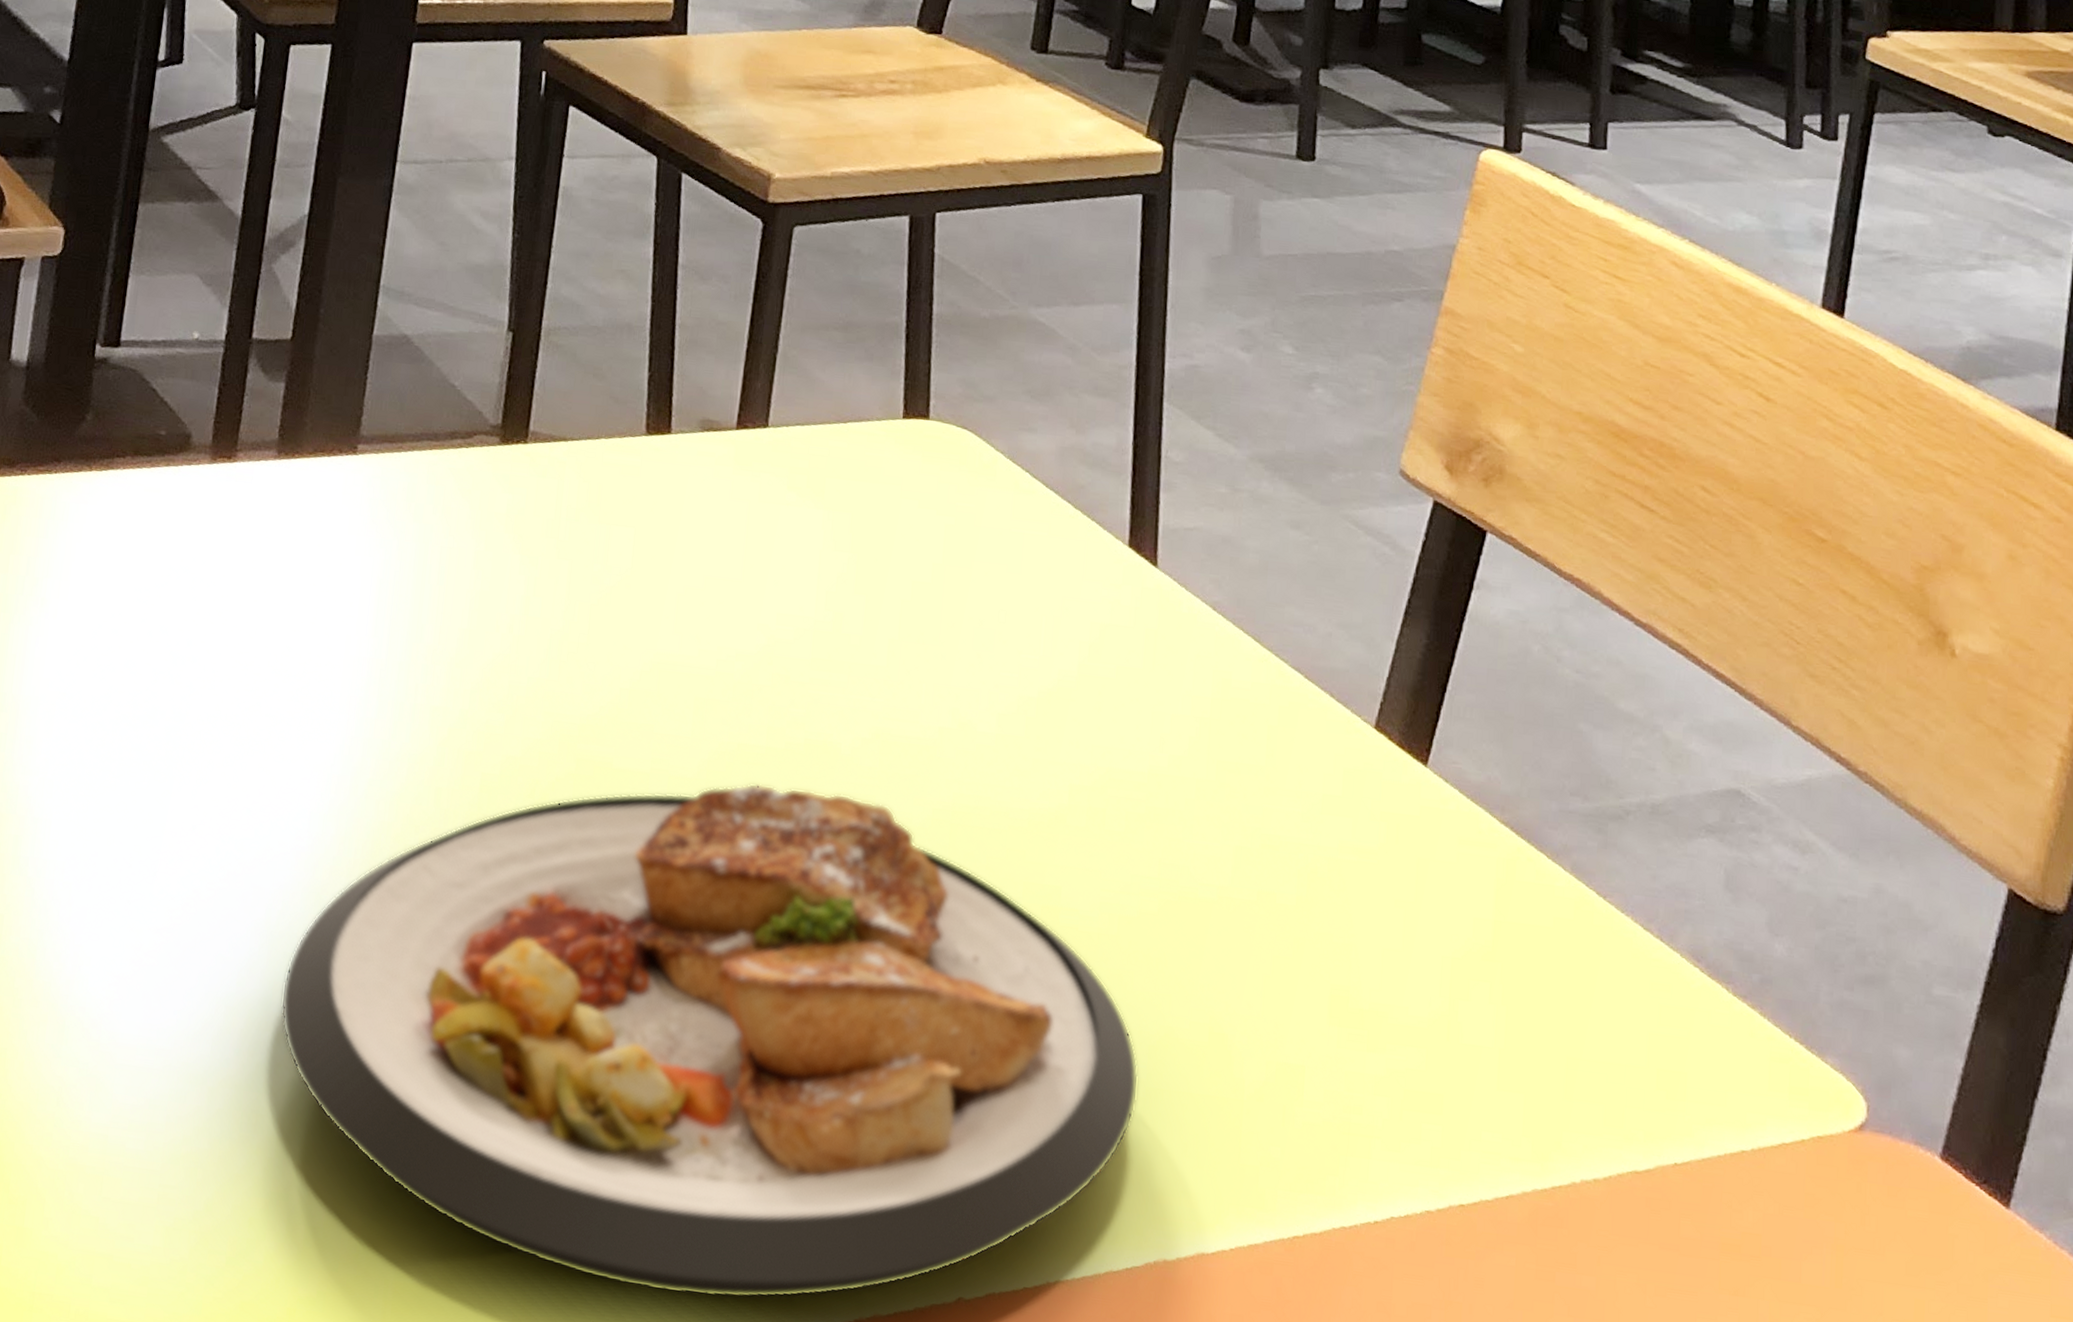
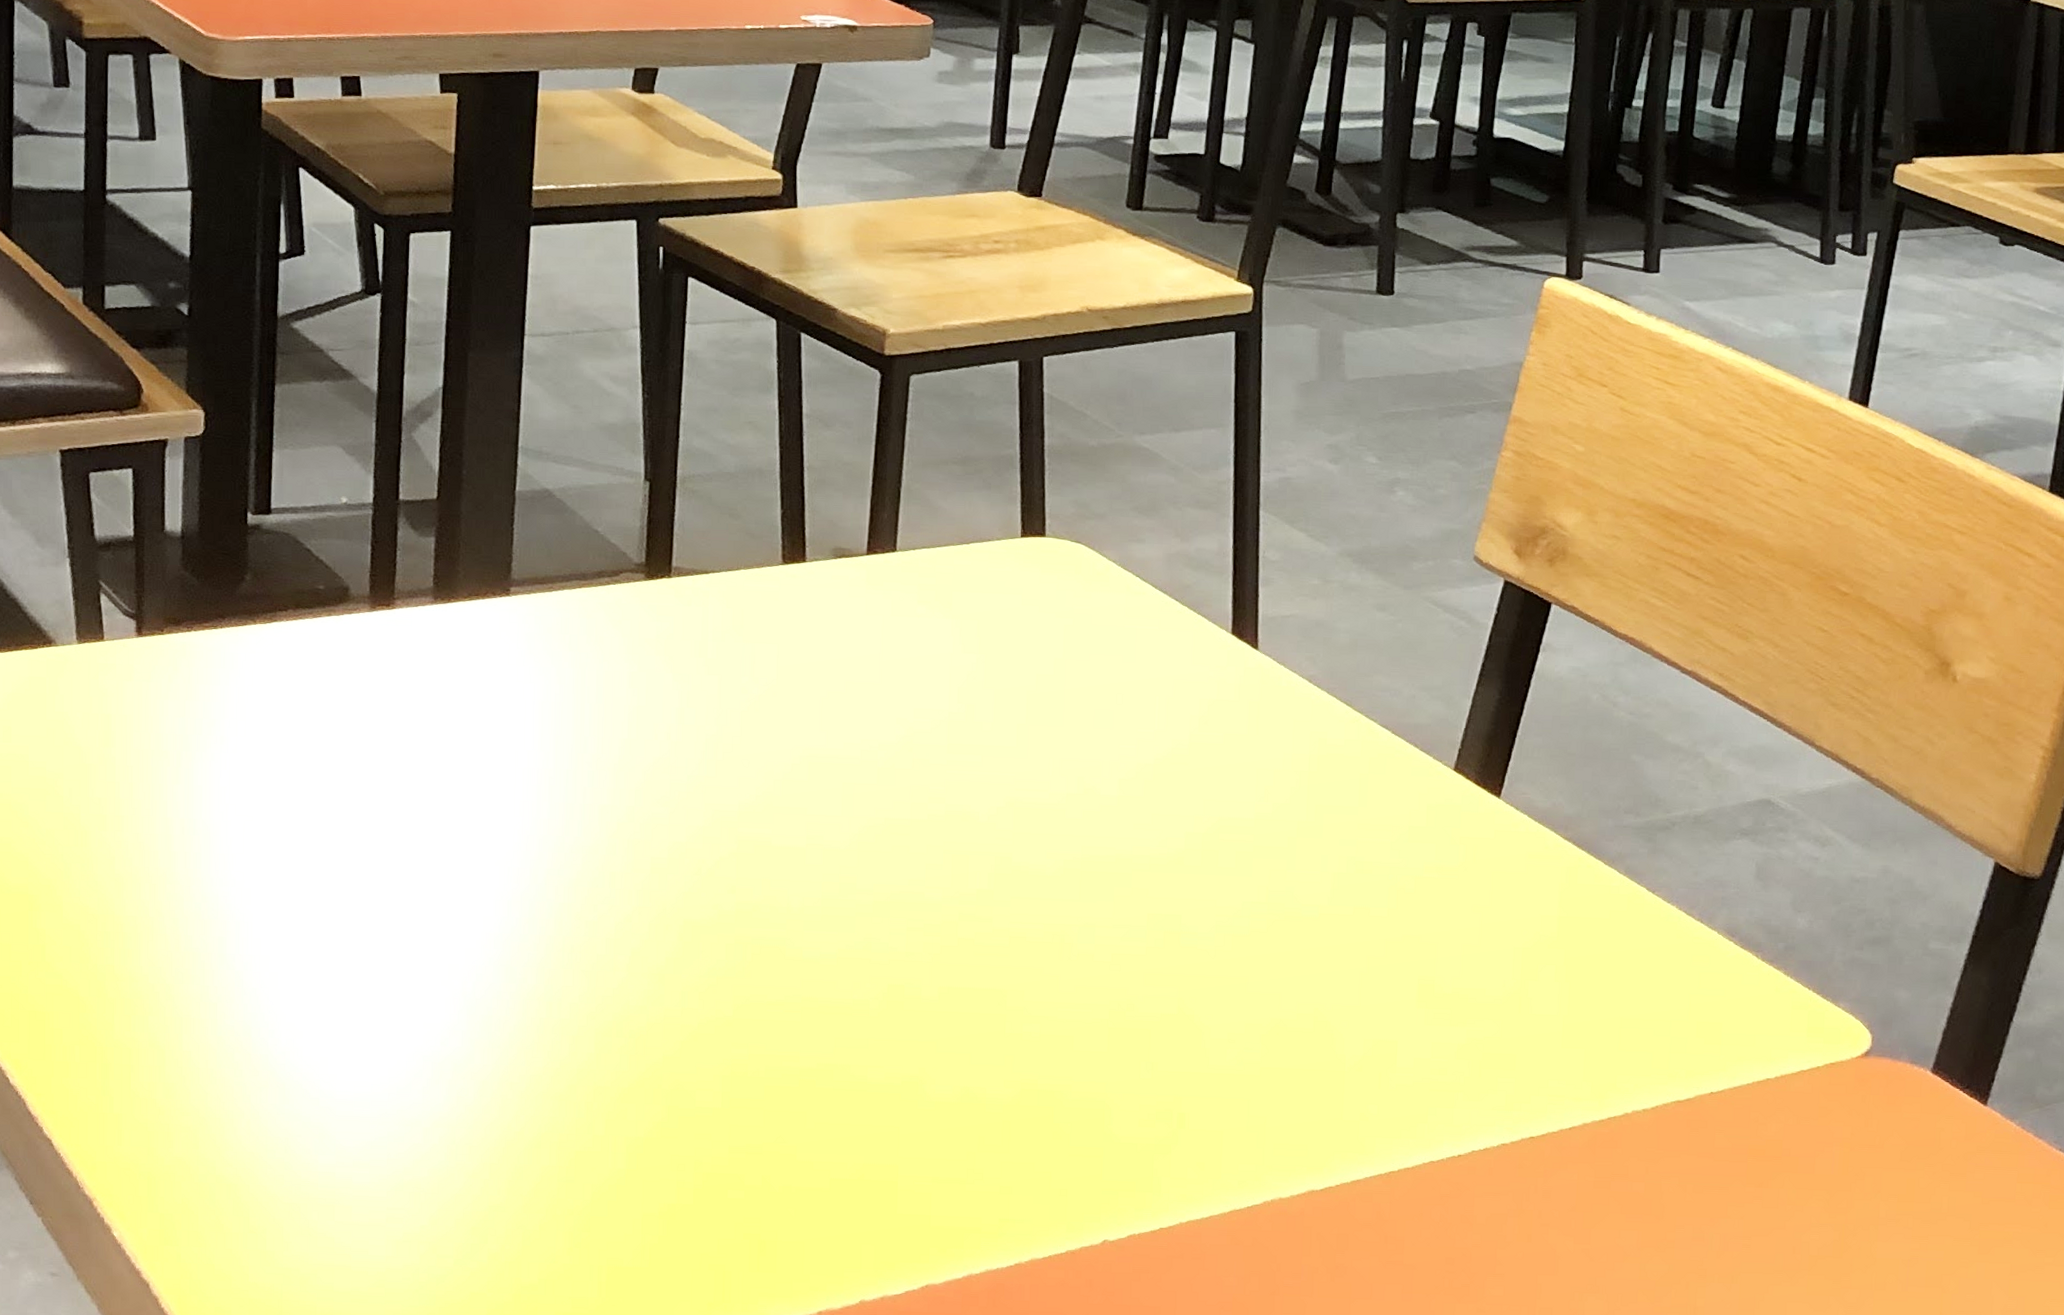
plate: present [280,783,1139,1299] -> none [483,850,1254,1257]

